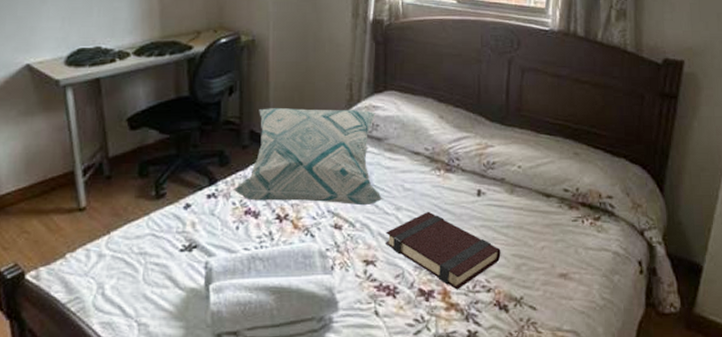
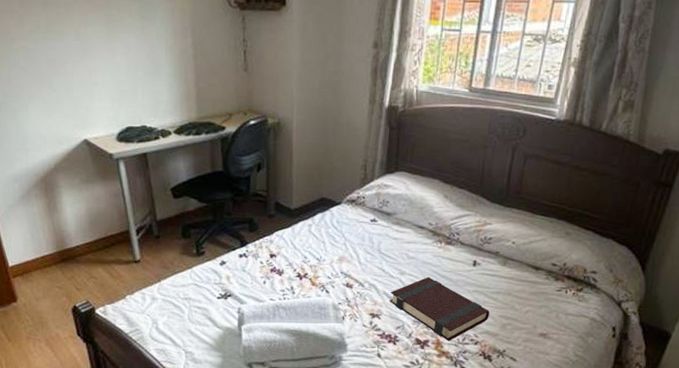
decorative pillow: present [233,108,383,206] -> none [261,183,389,270]

